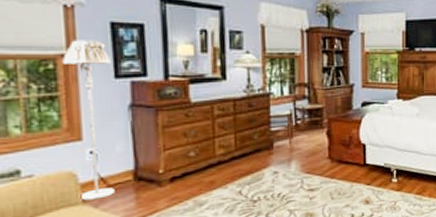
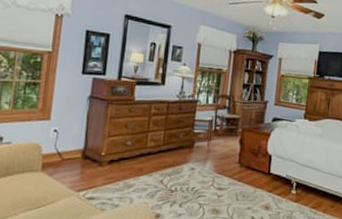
floor lamp: present [62,40,115,201] -> none [39,41,82,170]

